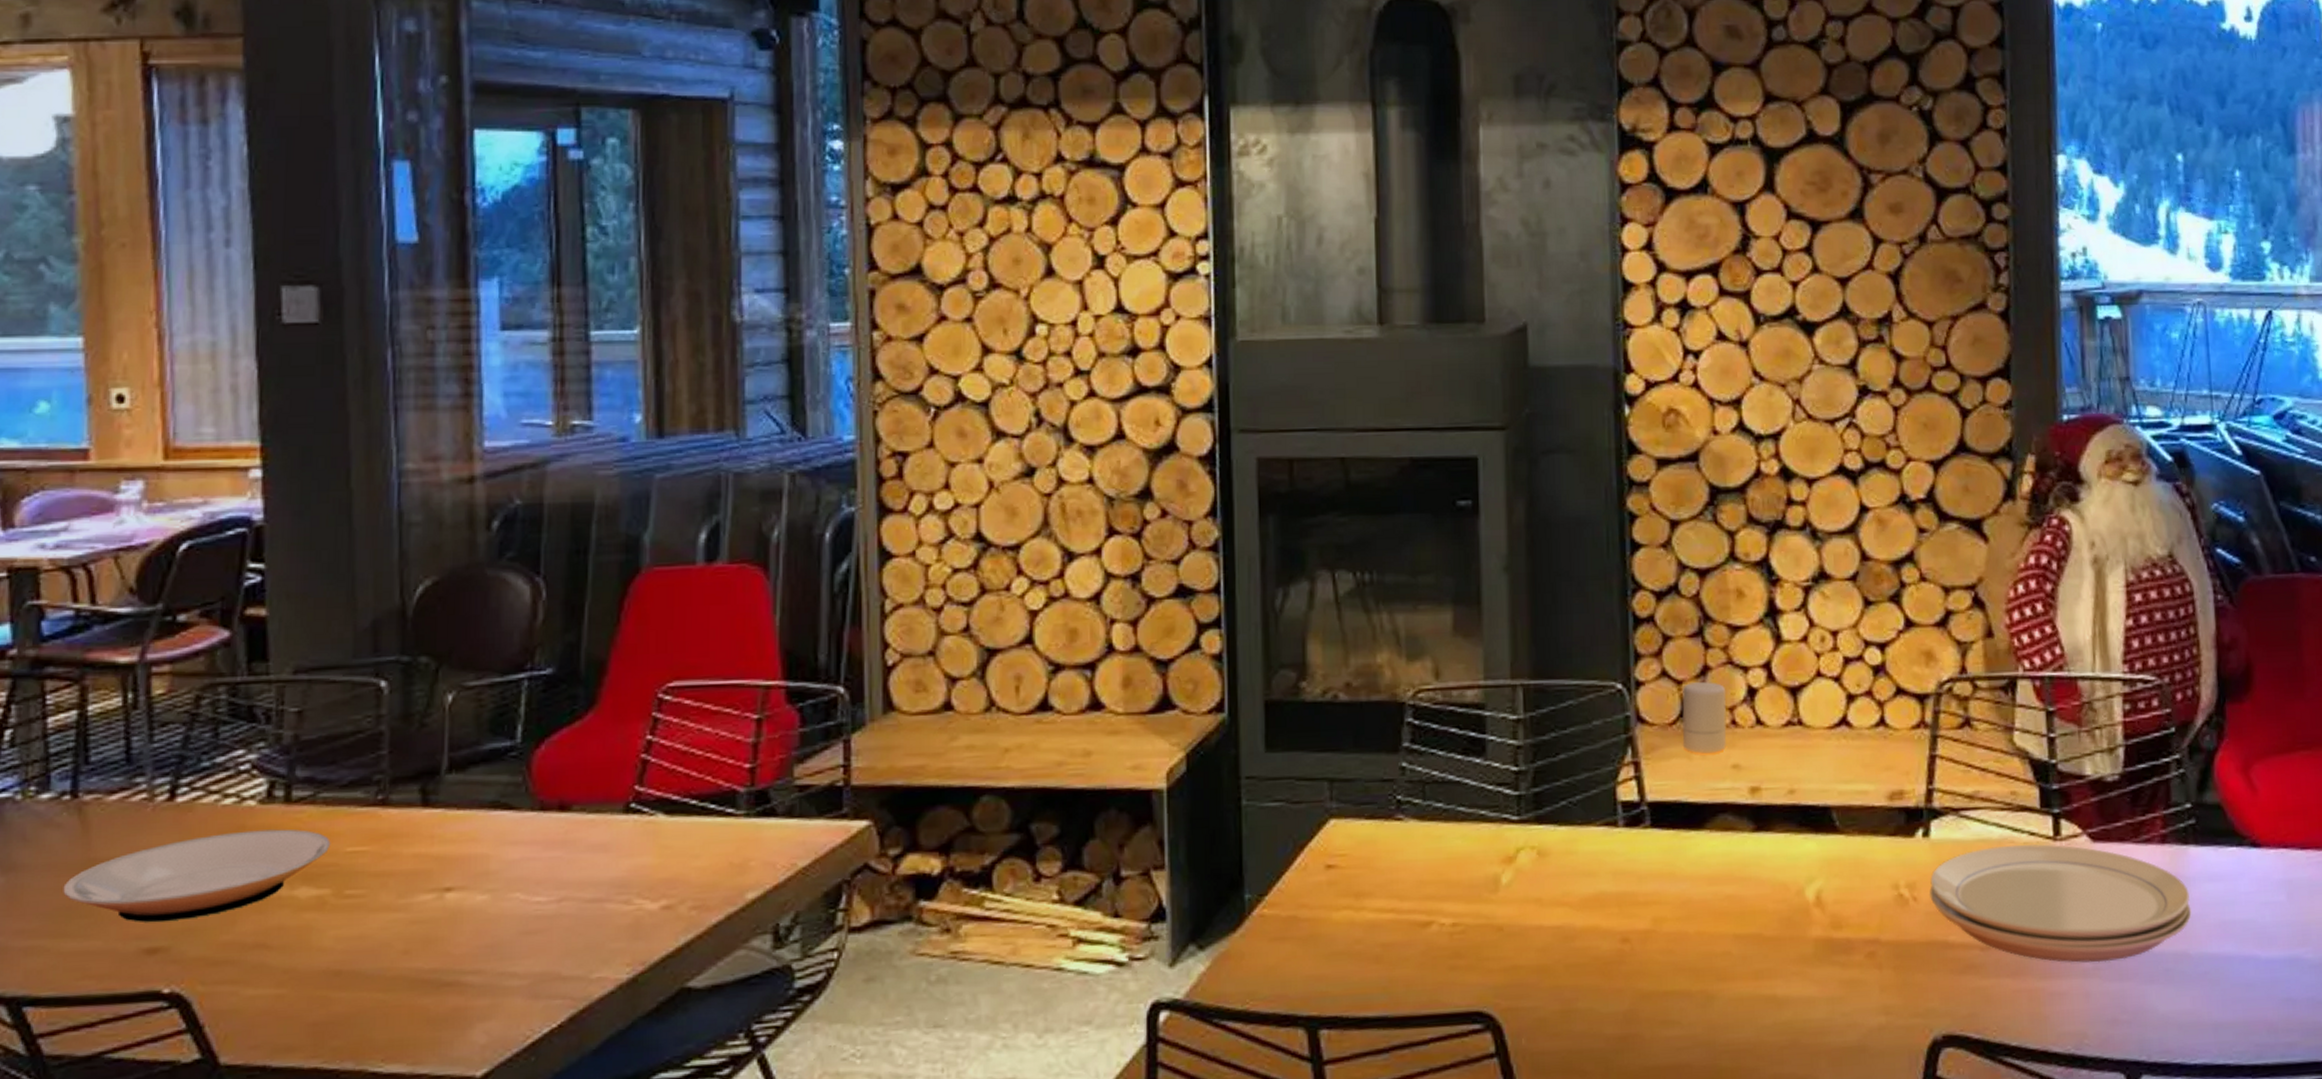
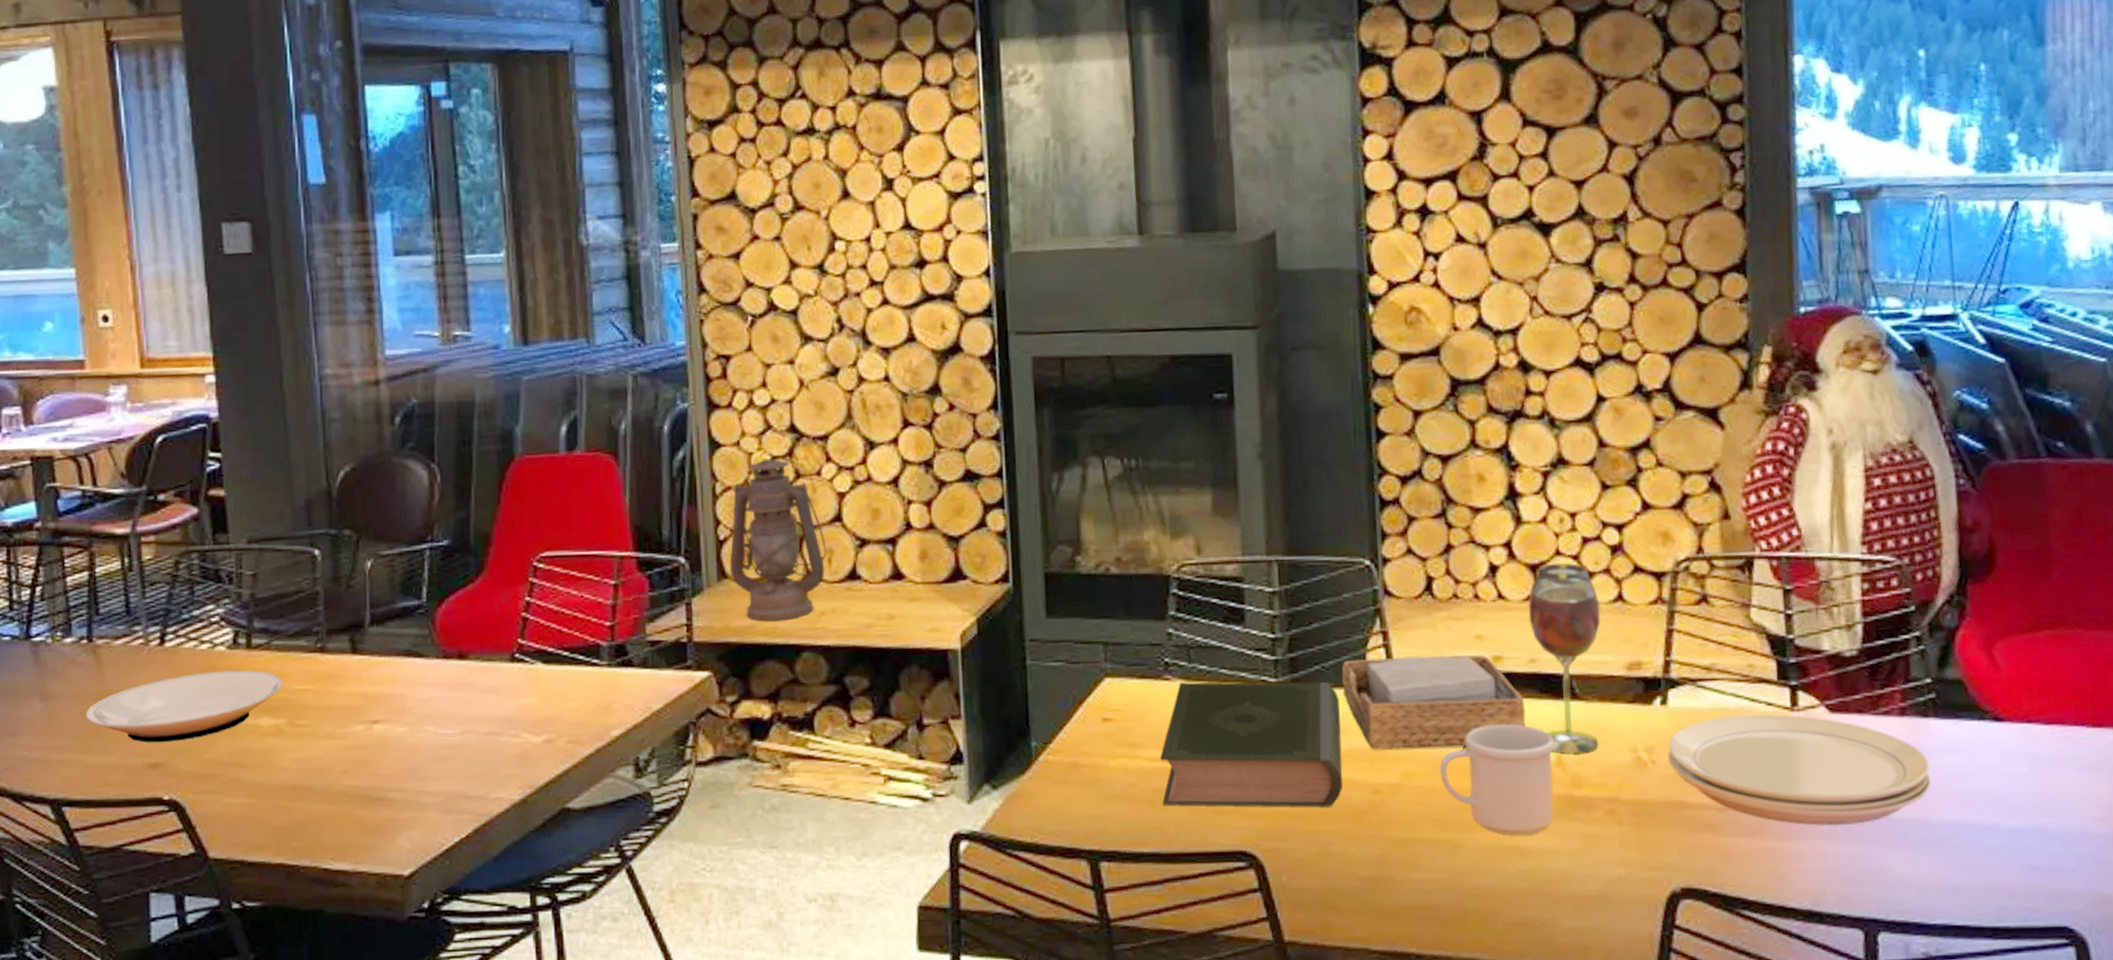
lantern: none [898,571,1014,761] -> present [729,458,827,622]
book: none [1390,819,1589,962] -> present [1160,681,1343,807]
napkin holder: none [1590,786,1784,893] -> present [1341,654,1526,750]
candle: present [1682,682,1727,755] -> none [1427,559,1470,626]
mug: none [1693,861,1814,984] -> present [1439,724,1555,835]
wineglass: none [1787,685,1862,893] -> present [1528,563,1601,754]

